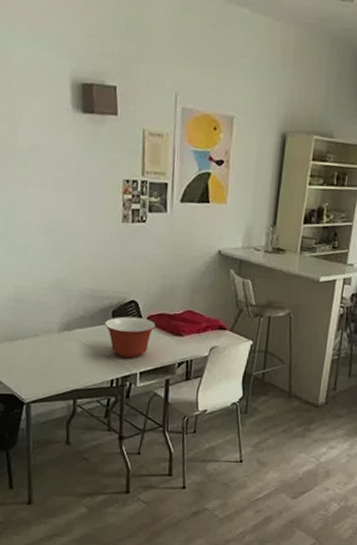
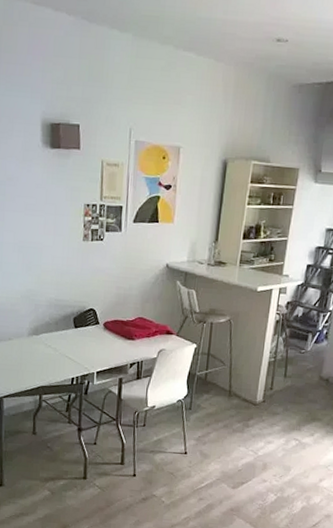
mixing bowl: present [104,316,156,358] -> none [66,322,111,359]

